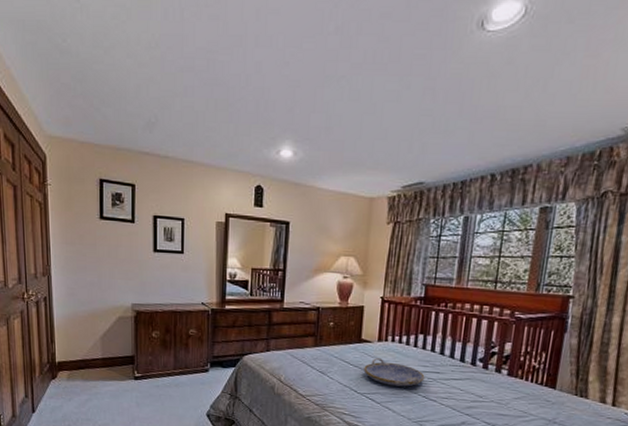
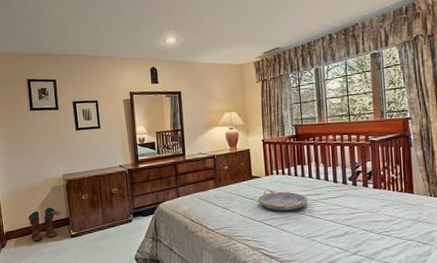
boots: none [85,340,126,379] -> present [27,207,62,243]

